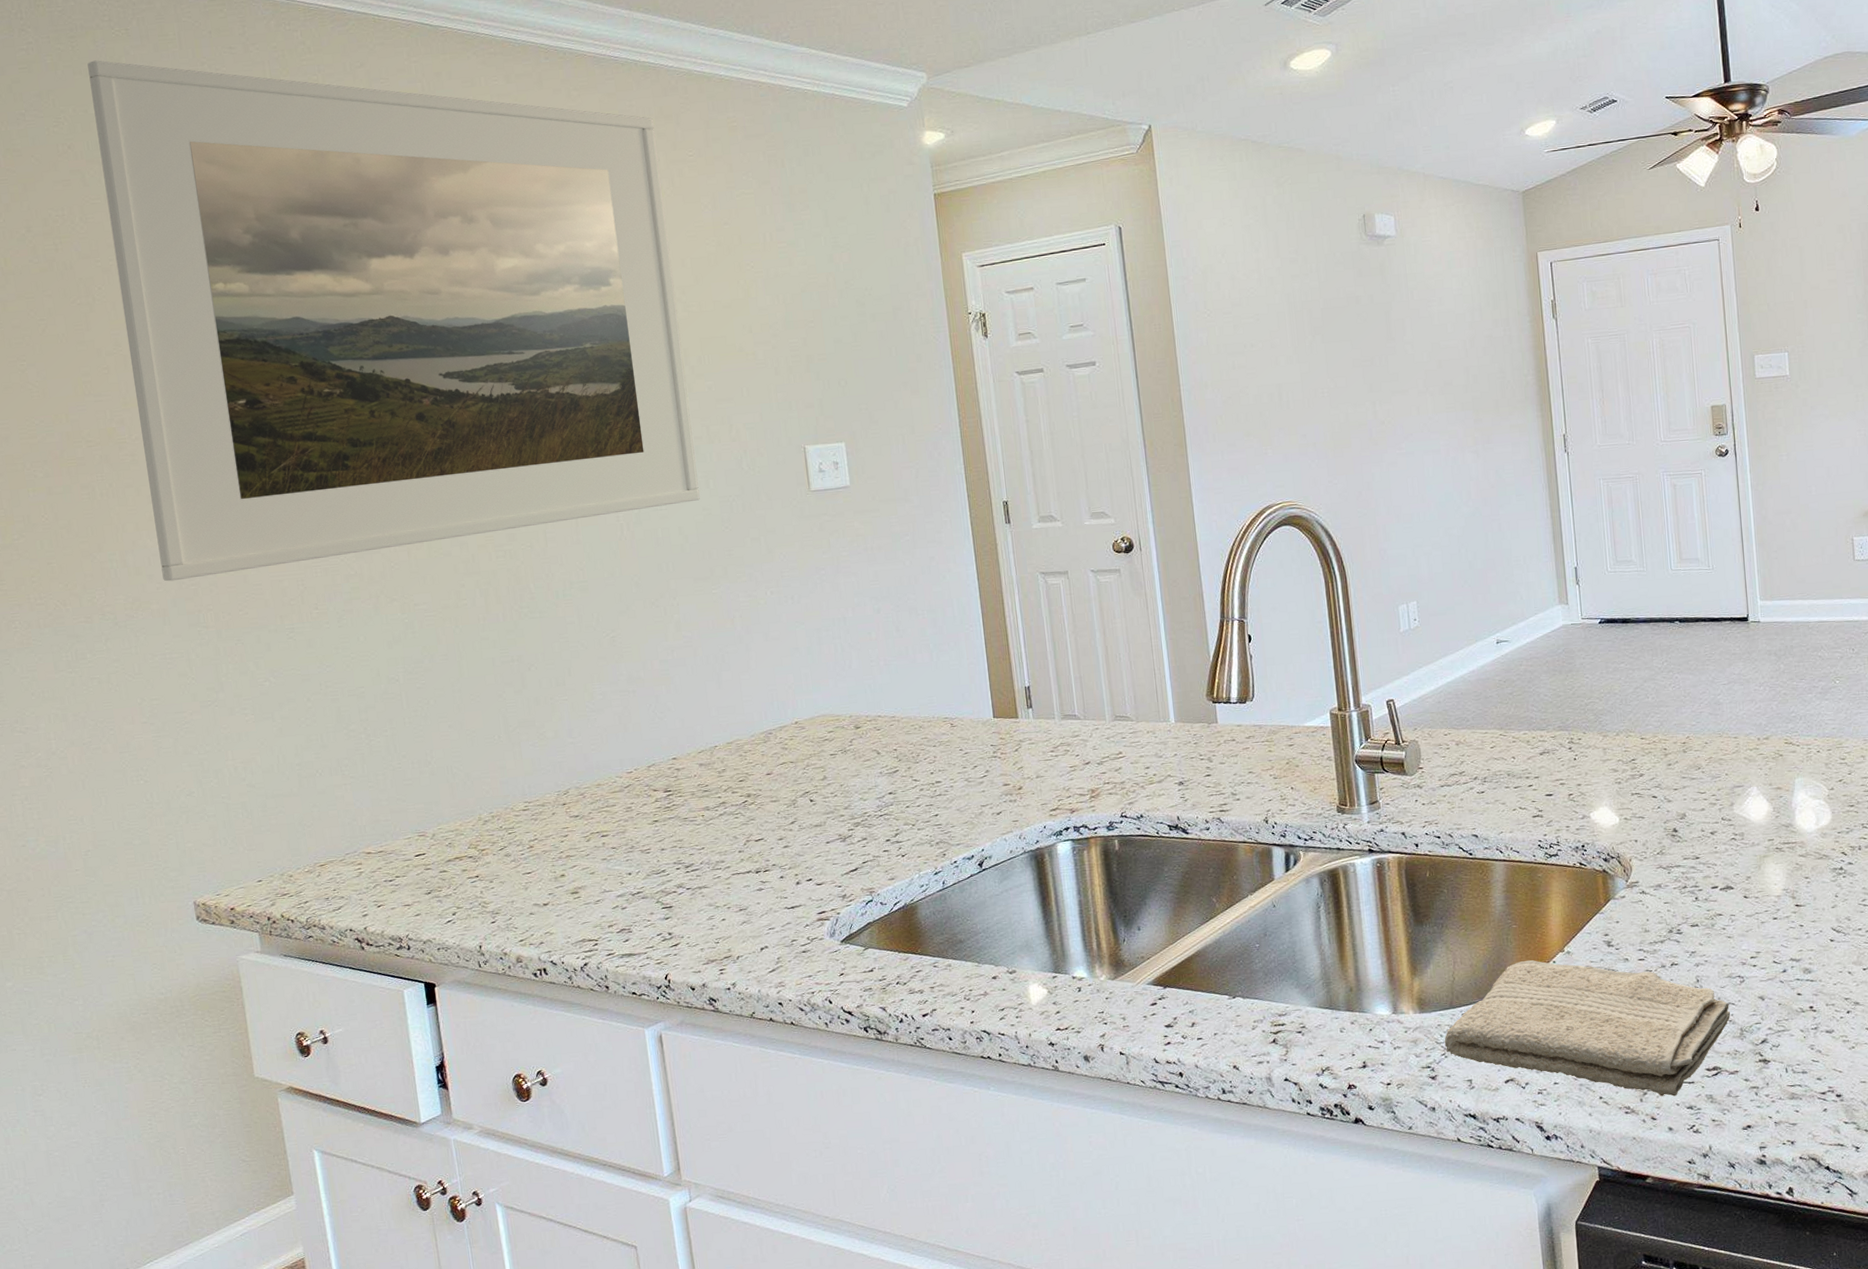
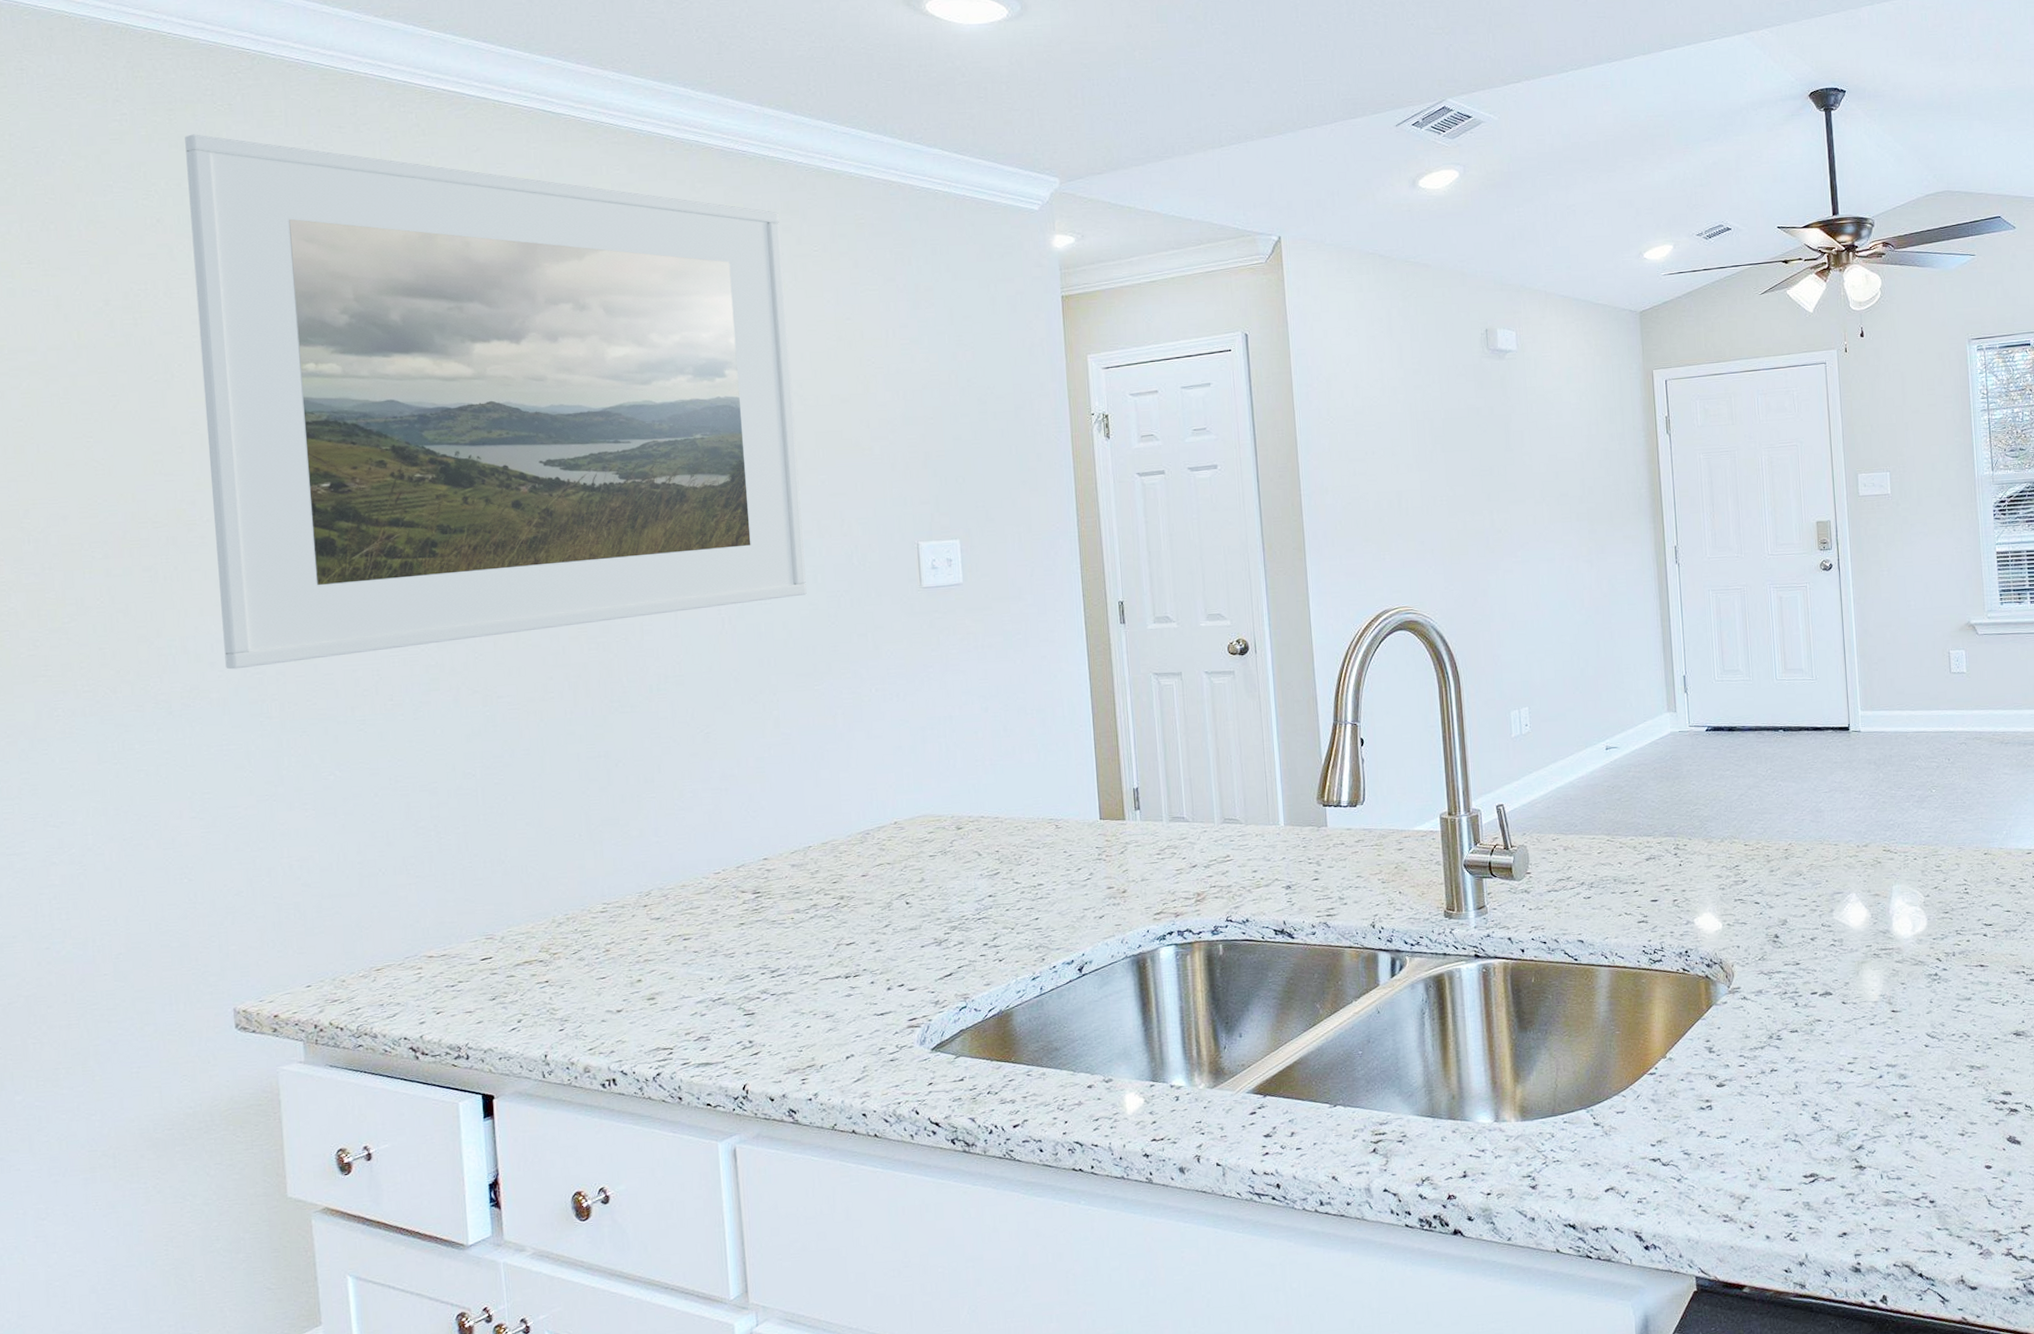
washcloth: present [1444,960,1731,1096] -> none [1545,1067,1828,1204]

